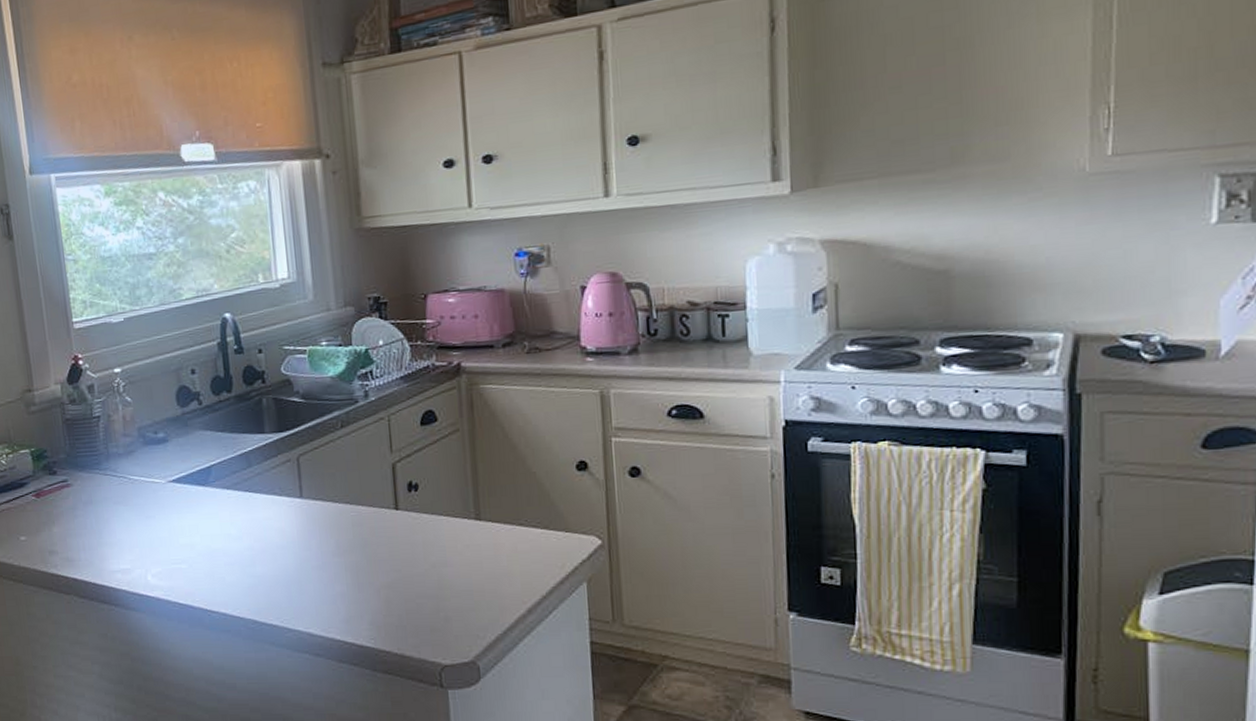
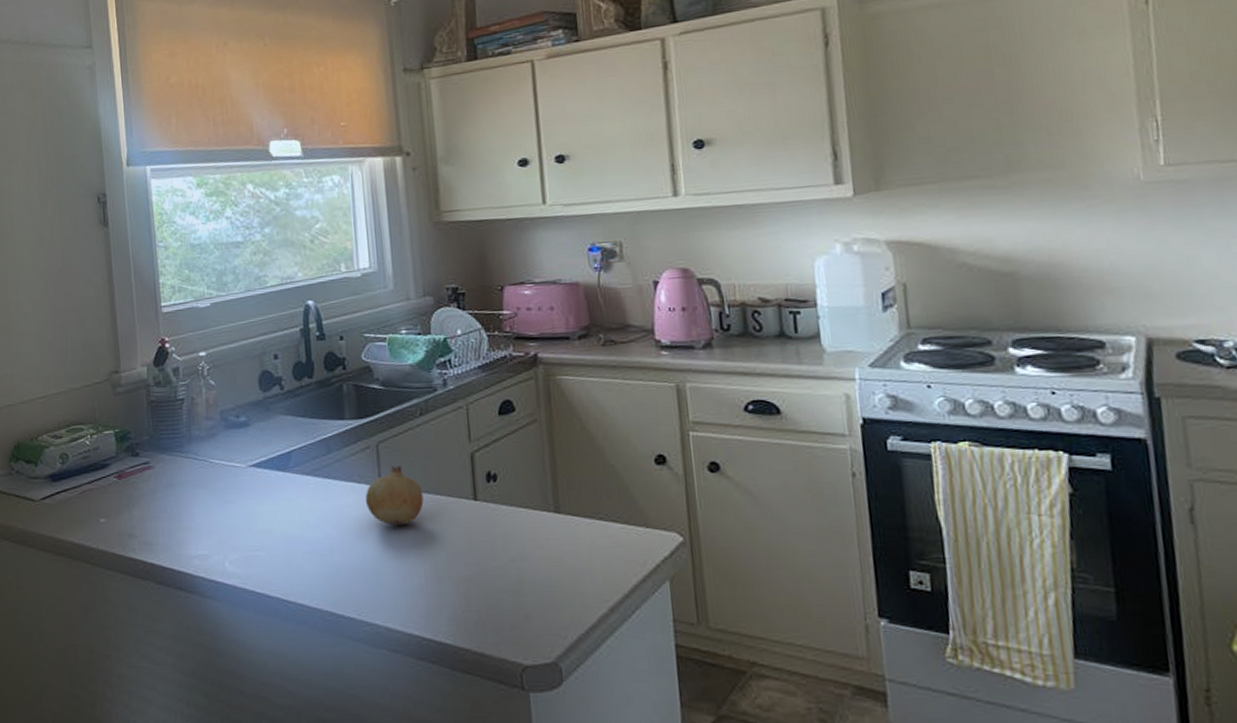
fruit: none [286,477,345,536] -> present [365,465,424,525]

